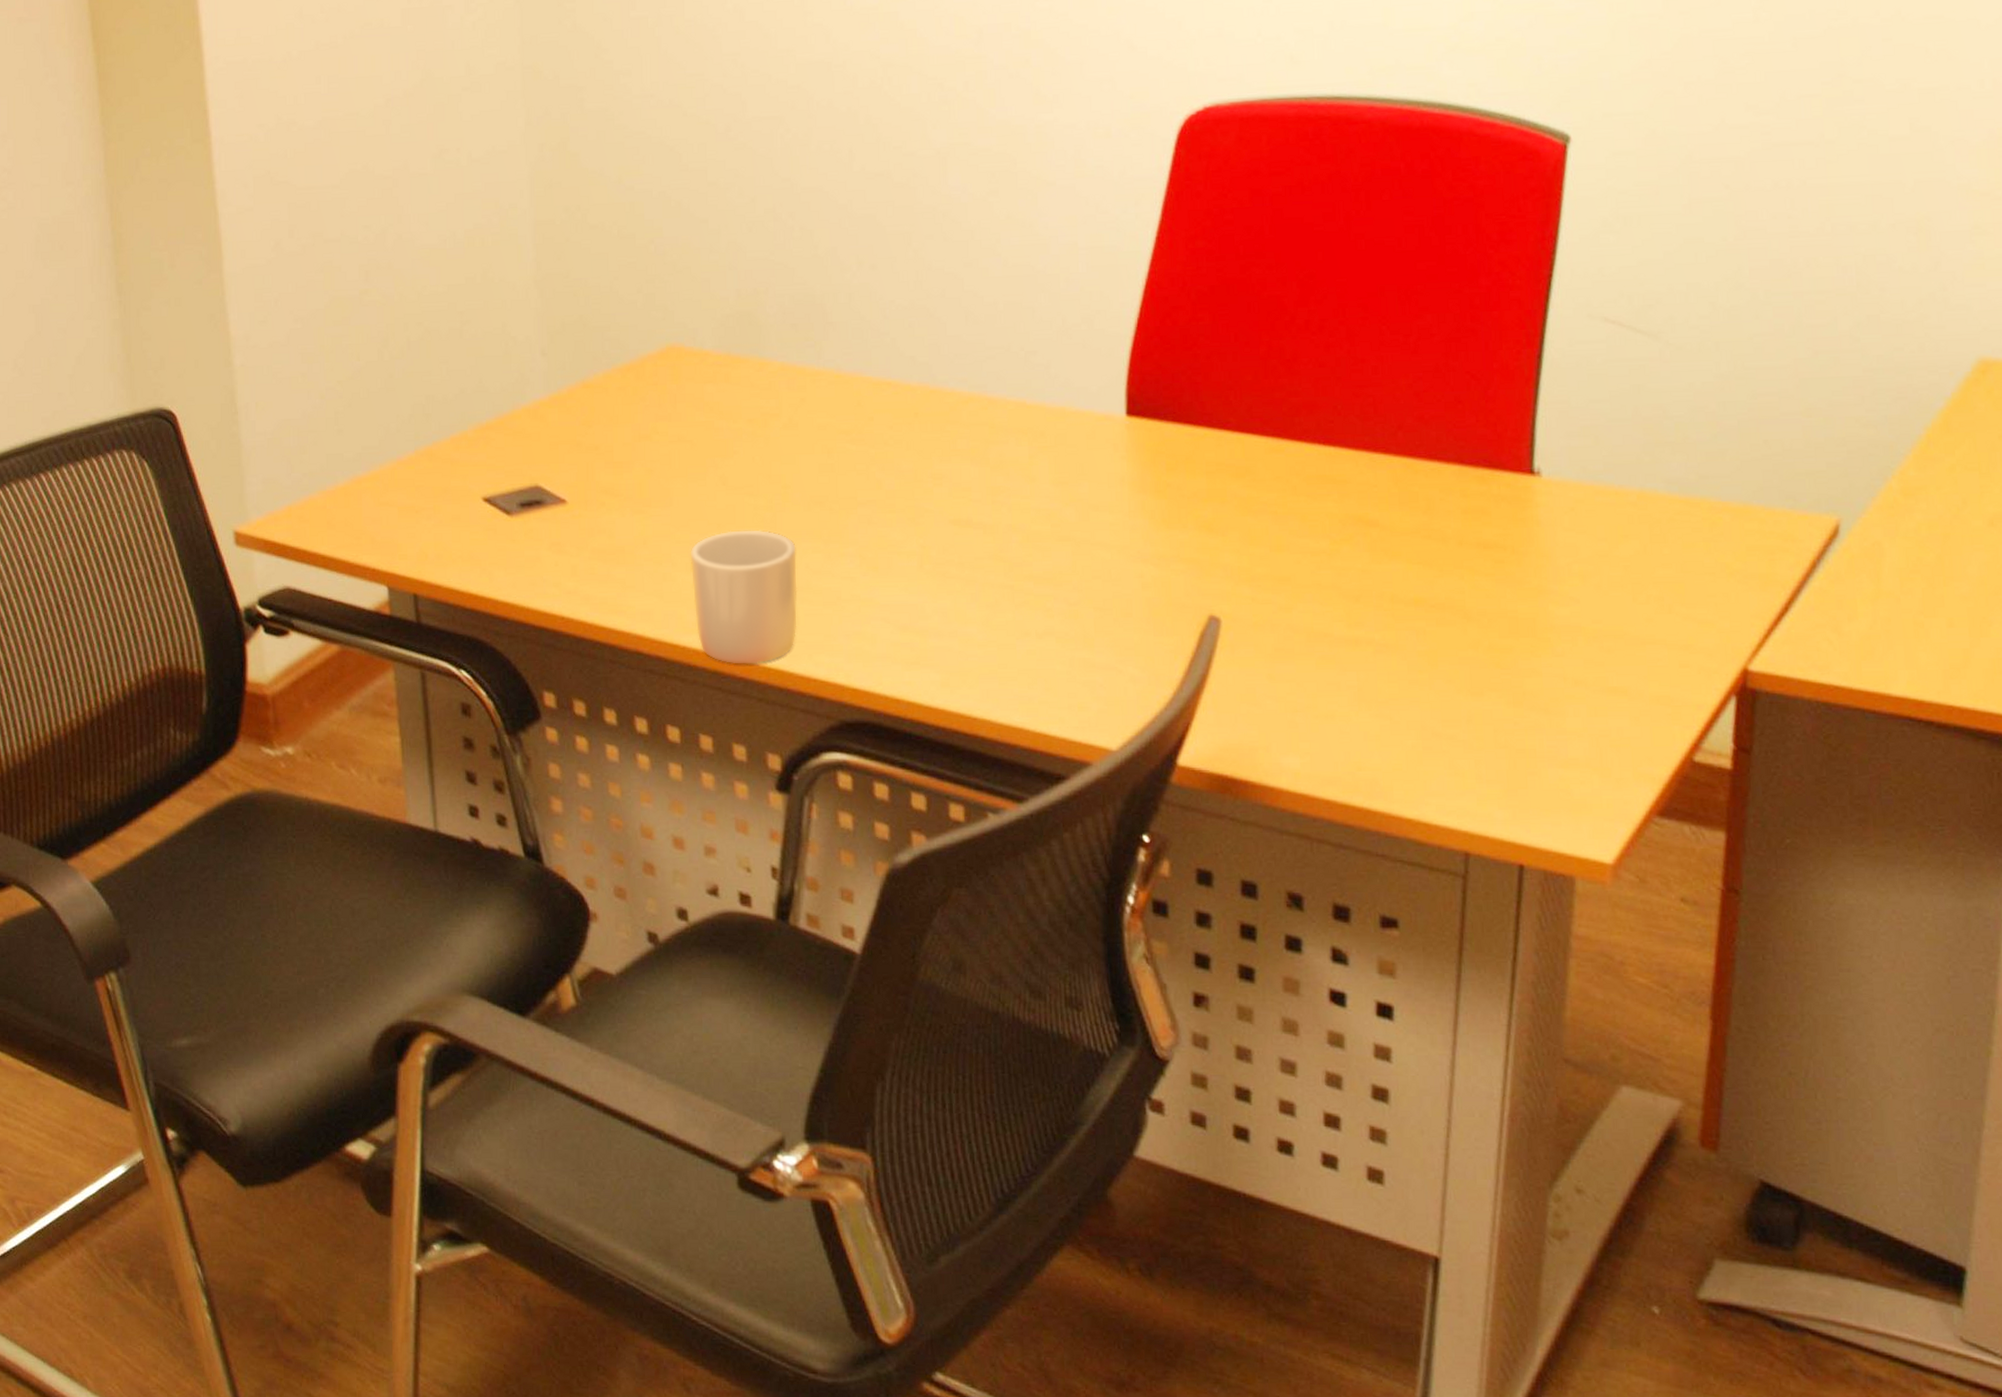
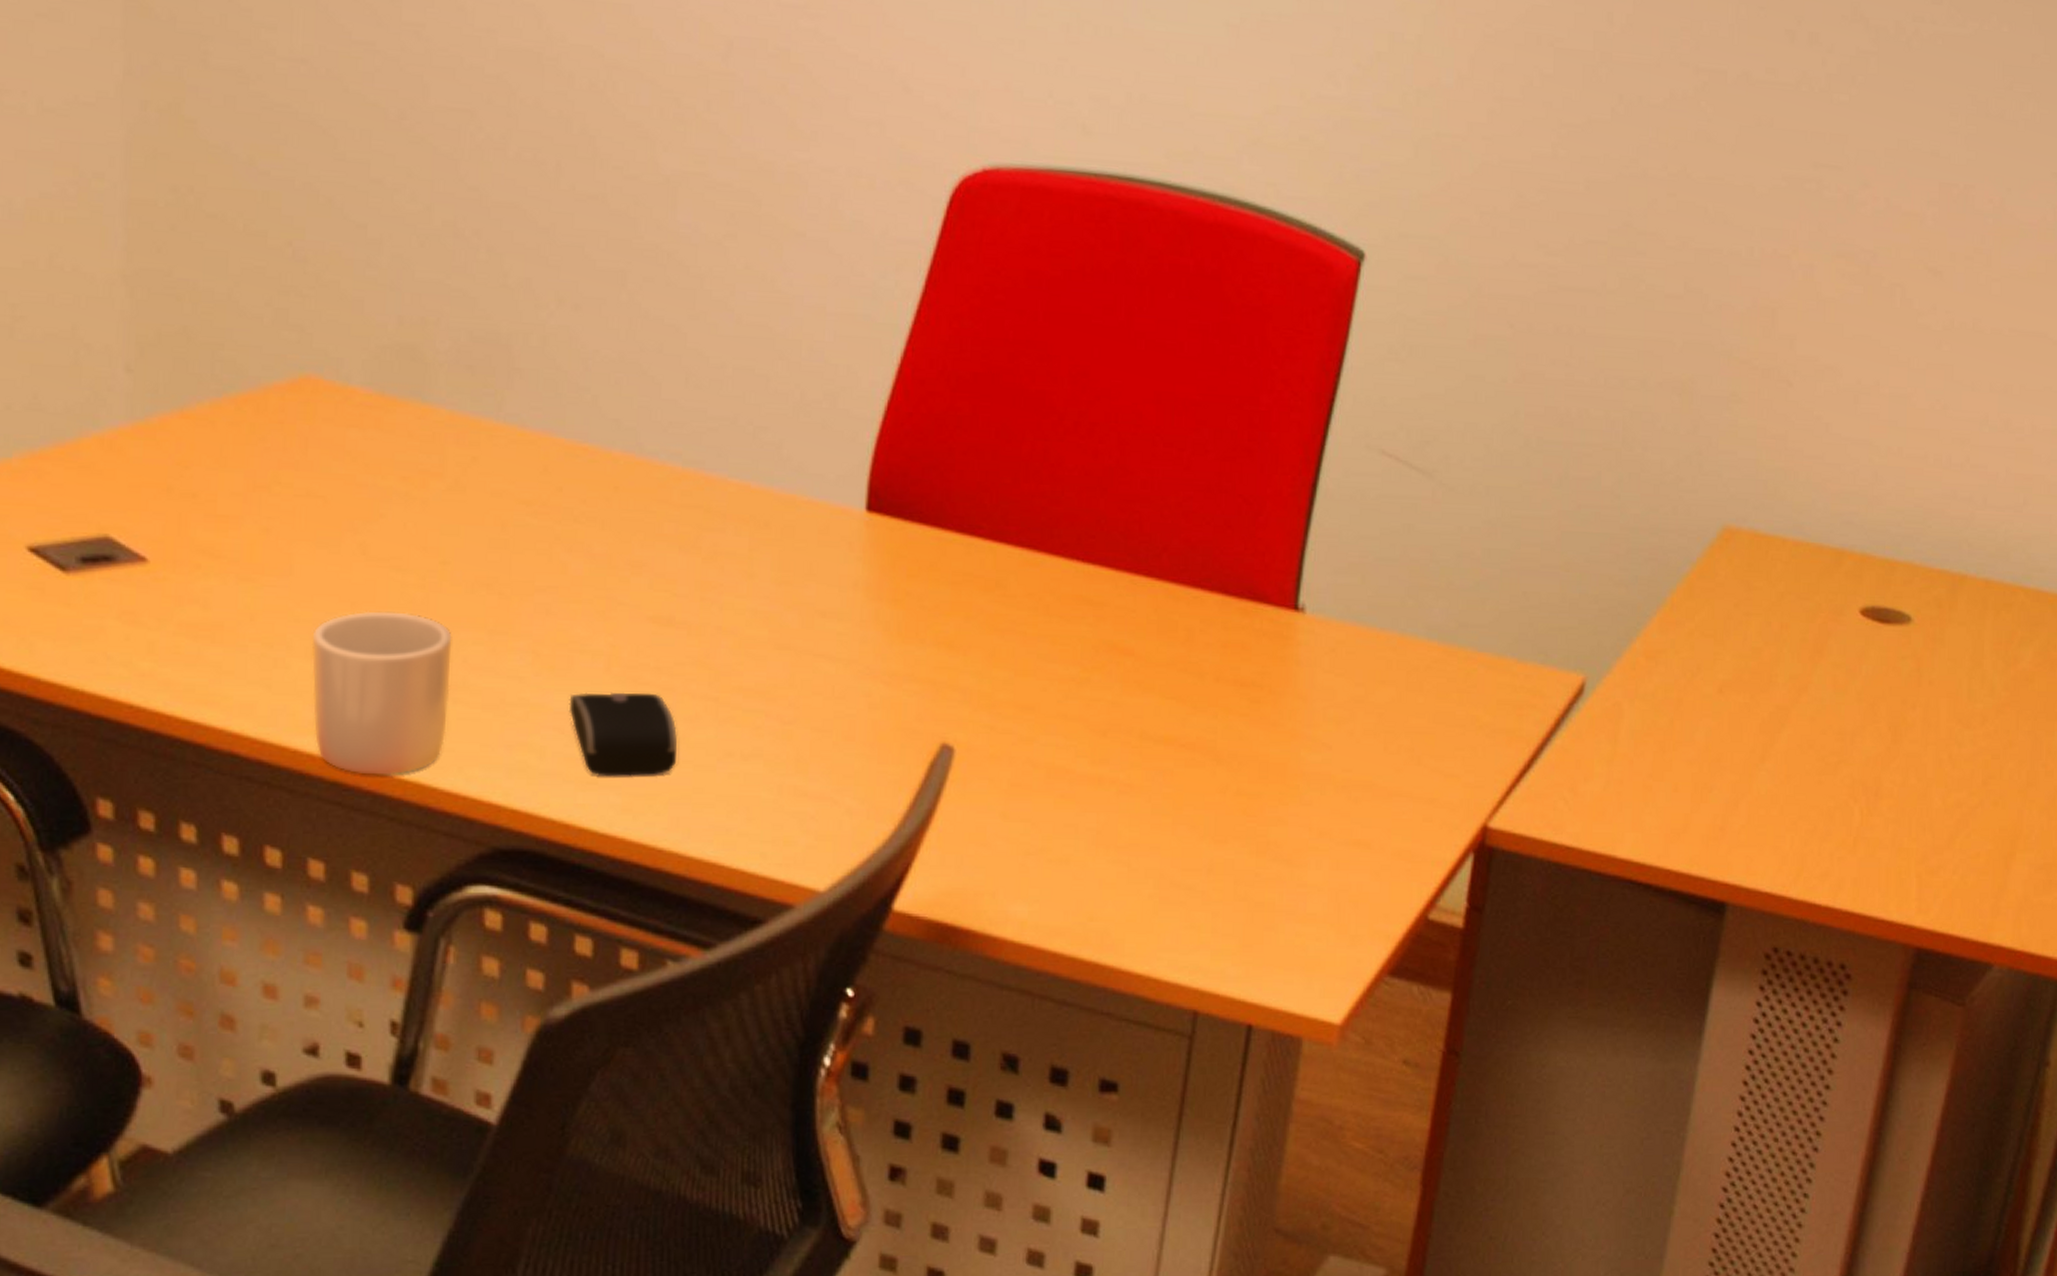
computer mouse: none [891,584,982,657] -> present [568,692,677,776]

